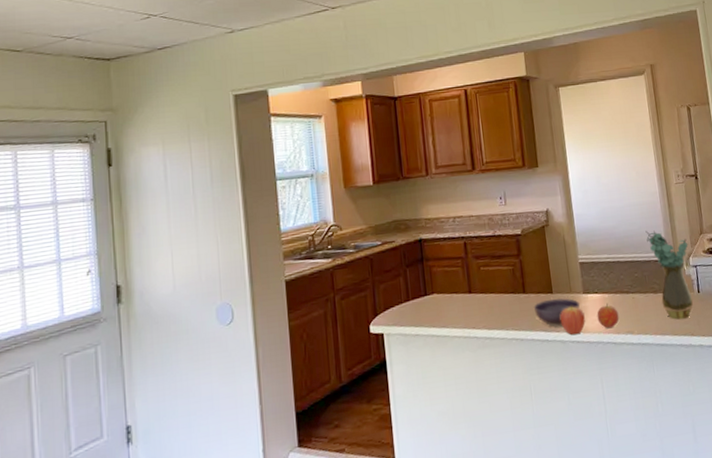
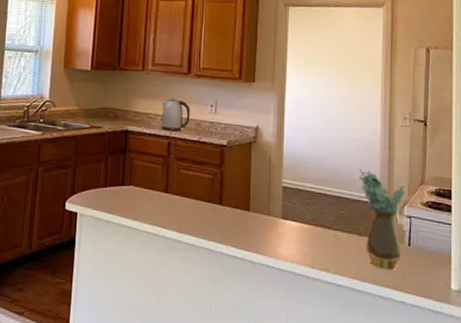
kettle: none [451,198,482,232] -> present [161,99,191,132]
bowl: present [533,298,581,327] -> none [227,216,277,245]
fruit: present [559,305,585,335] -> none [253,227,279,259]
fruit: present [597,302,619,329] -> none [292,233,316,261]

